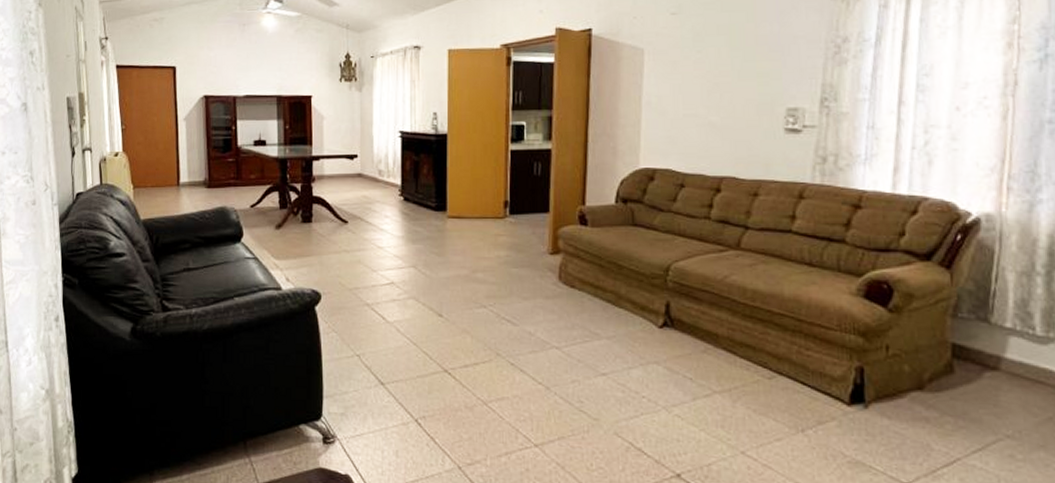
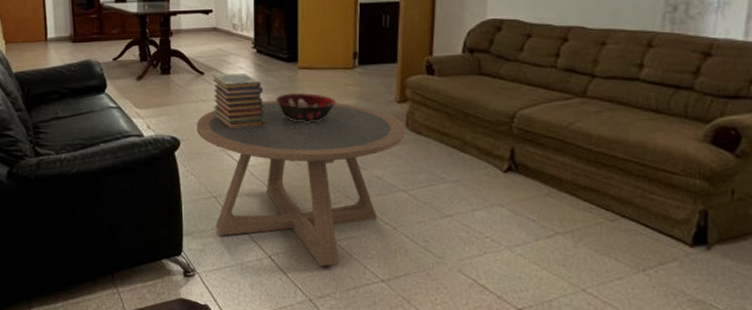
coffee table: none [339,251,559,431] -> present [196,100,406,267]
book stack: none [356,221,413,282] -> present [212,72,266,130]
decorative bowl: none [424,244,486,275] -> present [276,93,336,123]

